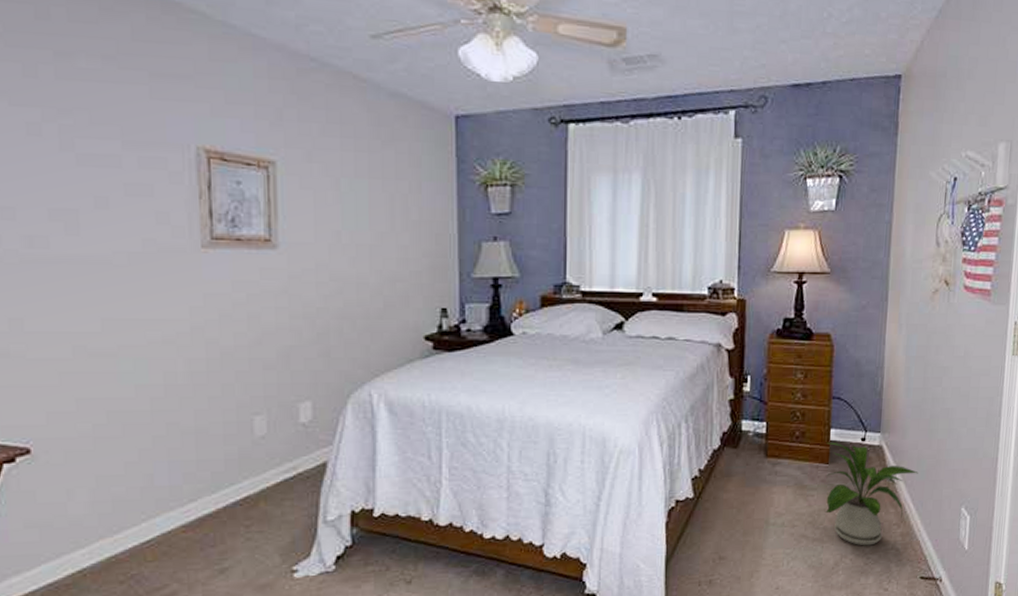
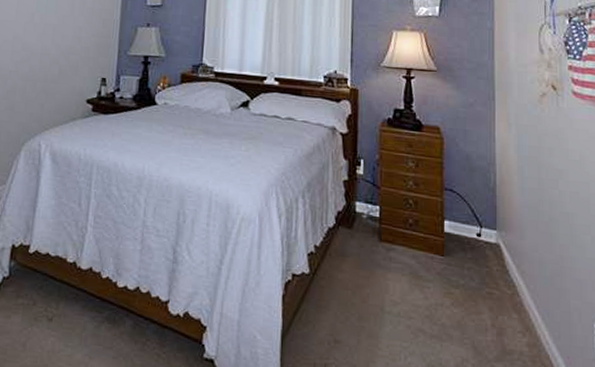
house plant: present [826,442,918,546] -> none [440,233,541,353]

